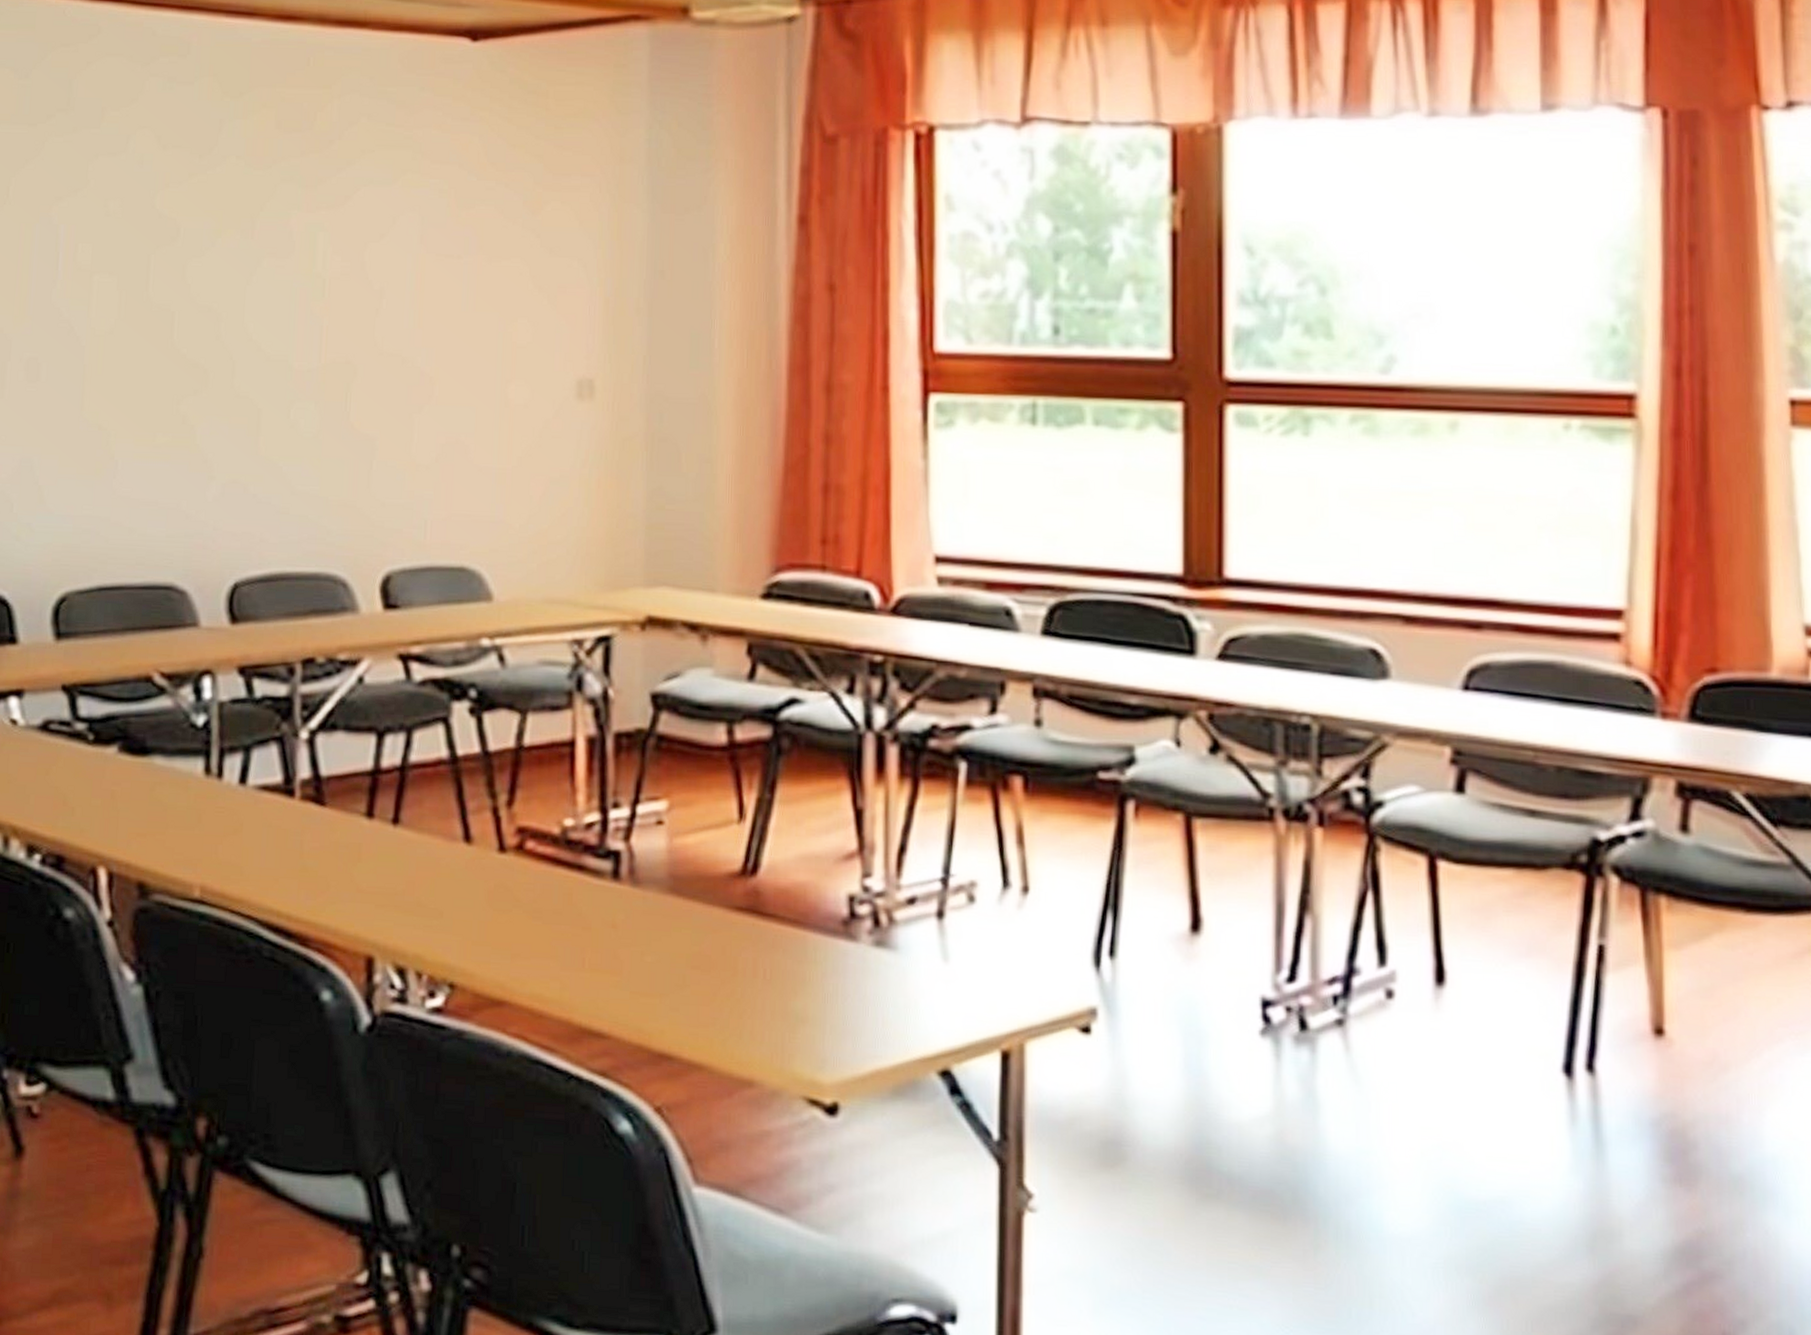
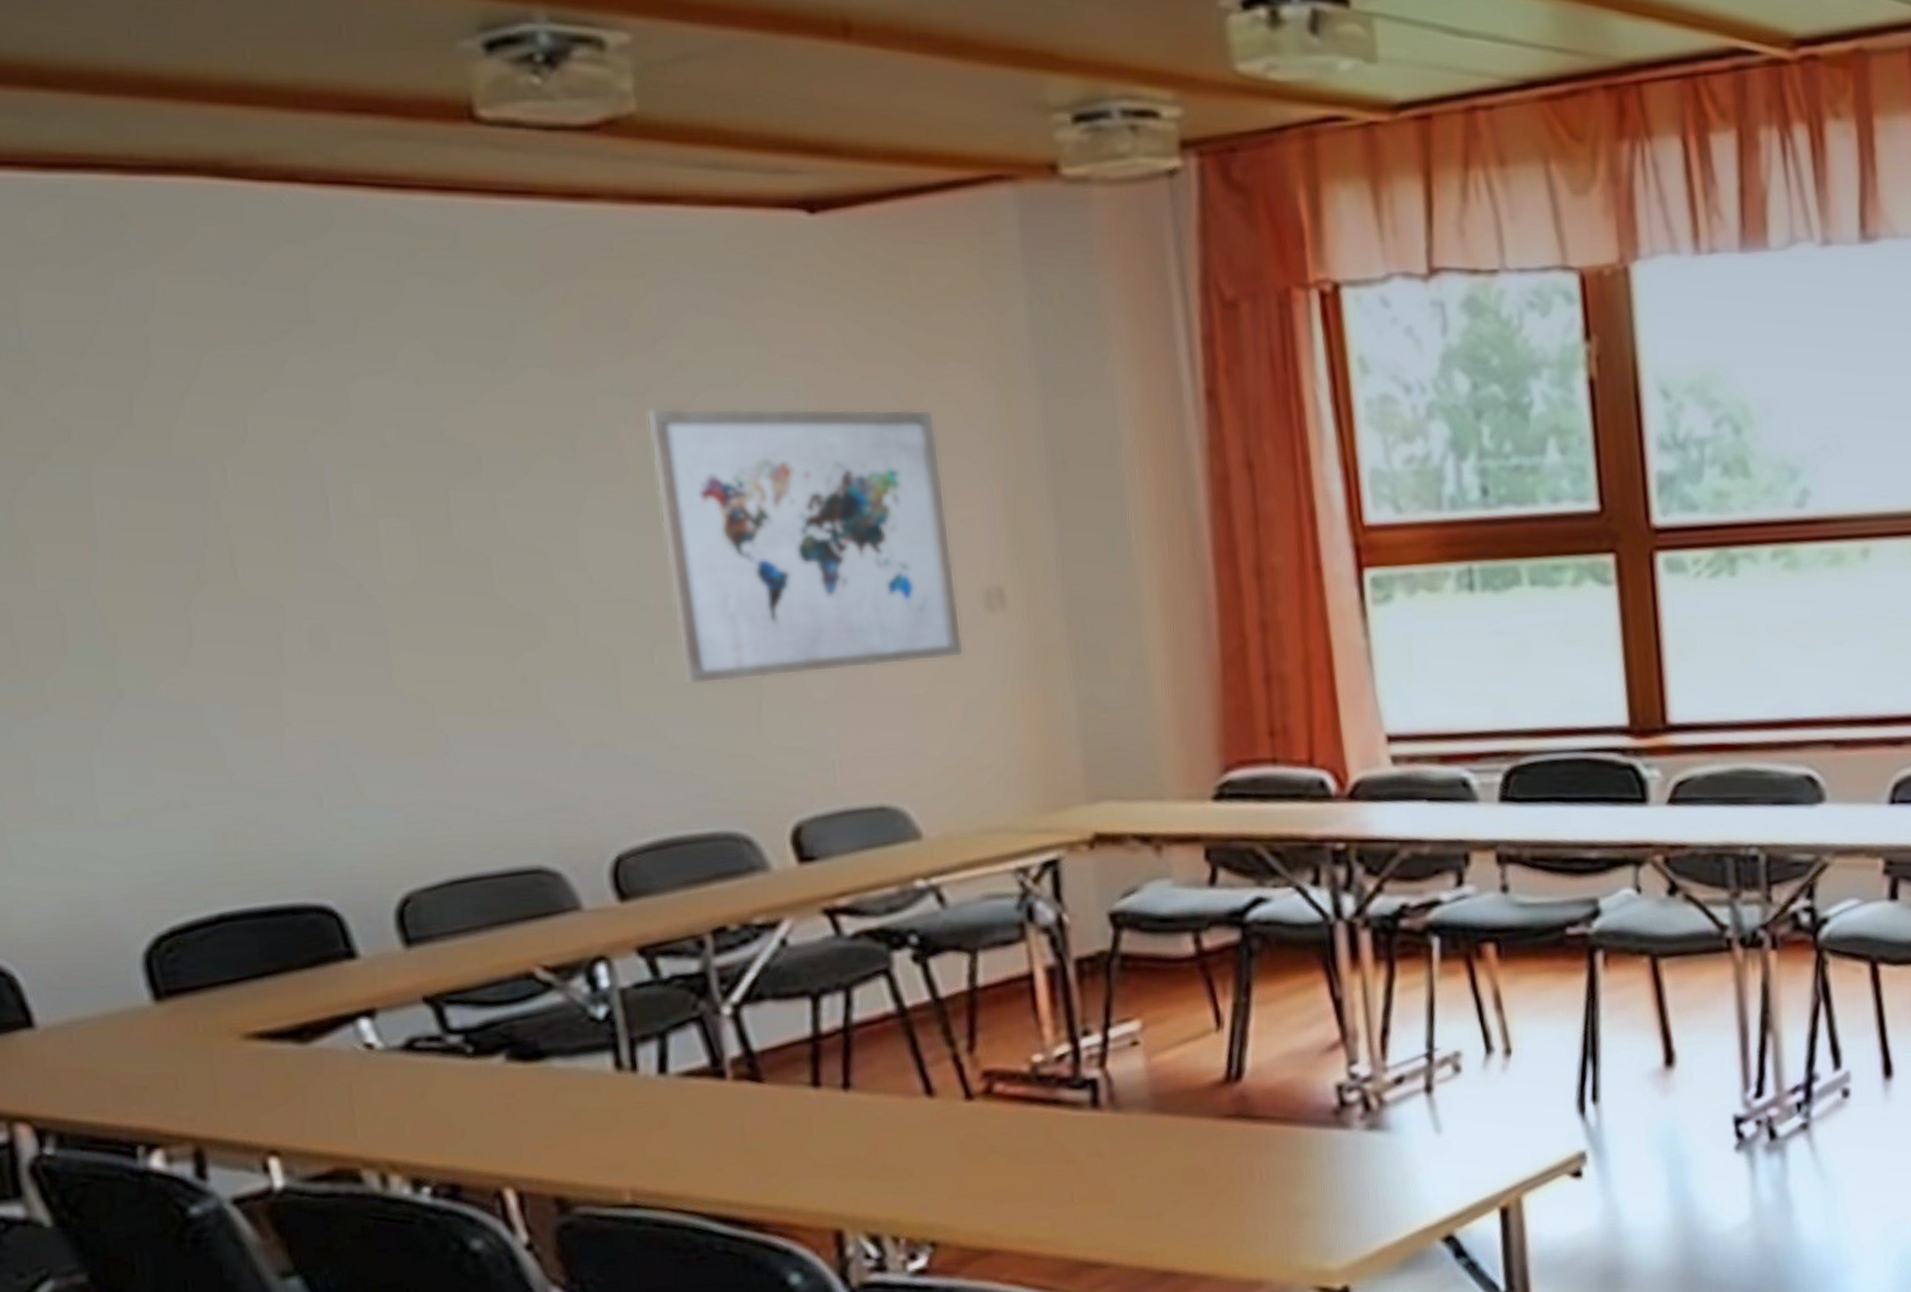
wall art: none [312,198,554,440] -> present [646,408,965,685]

